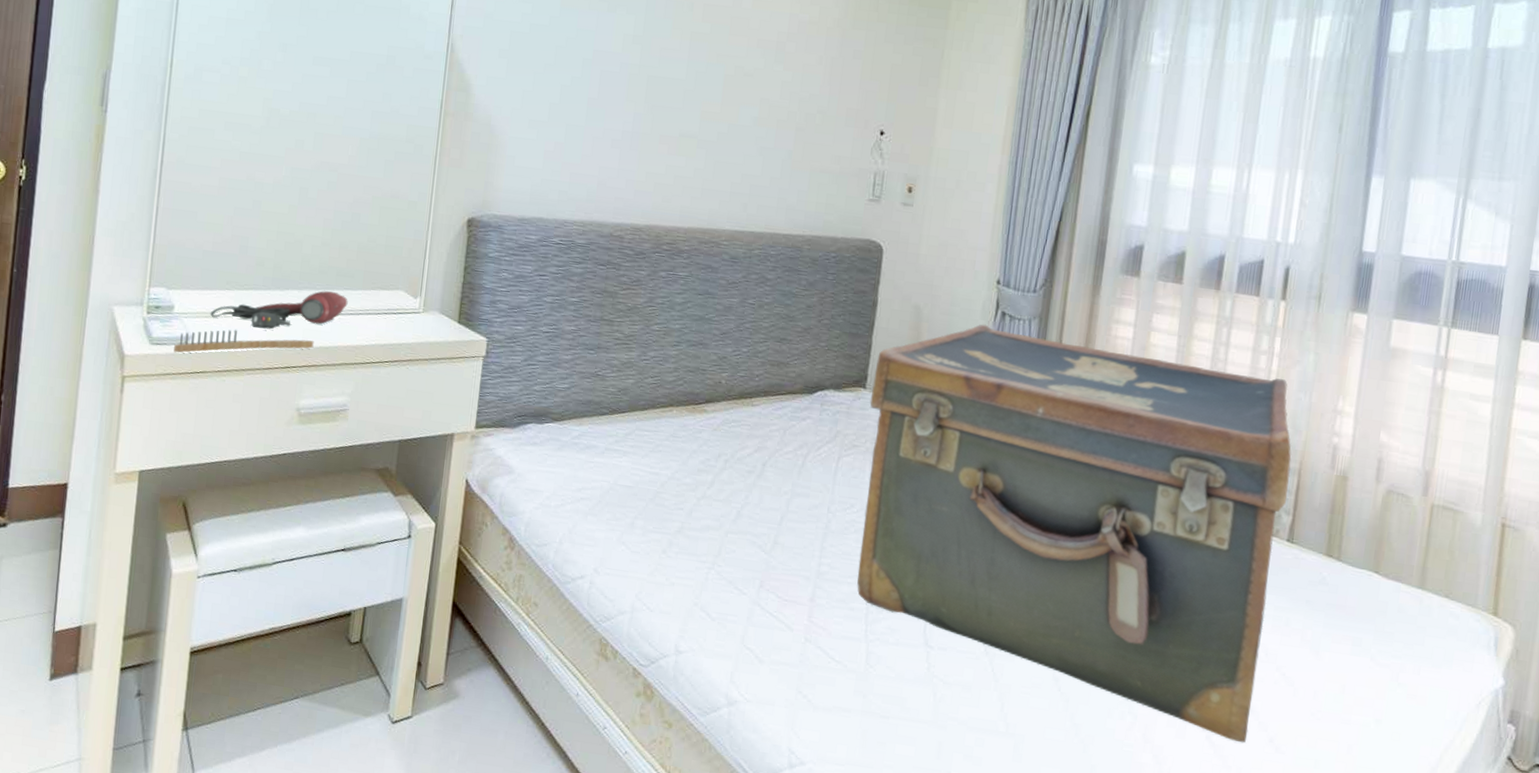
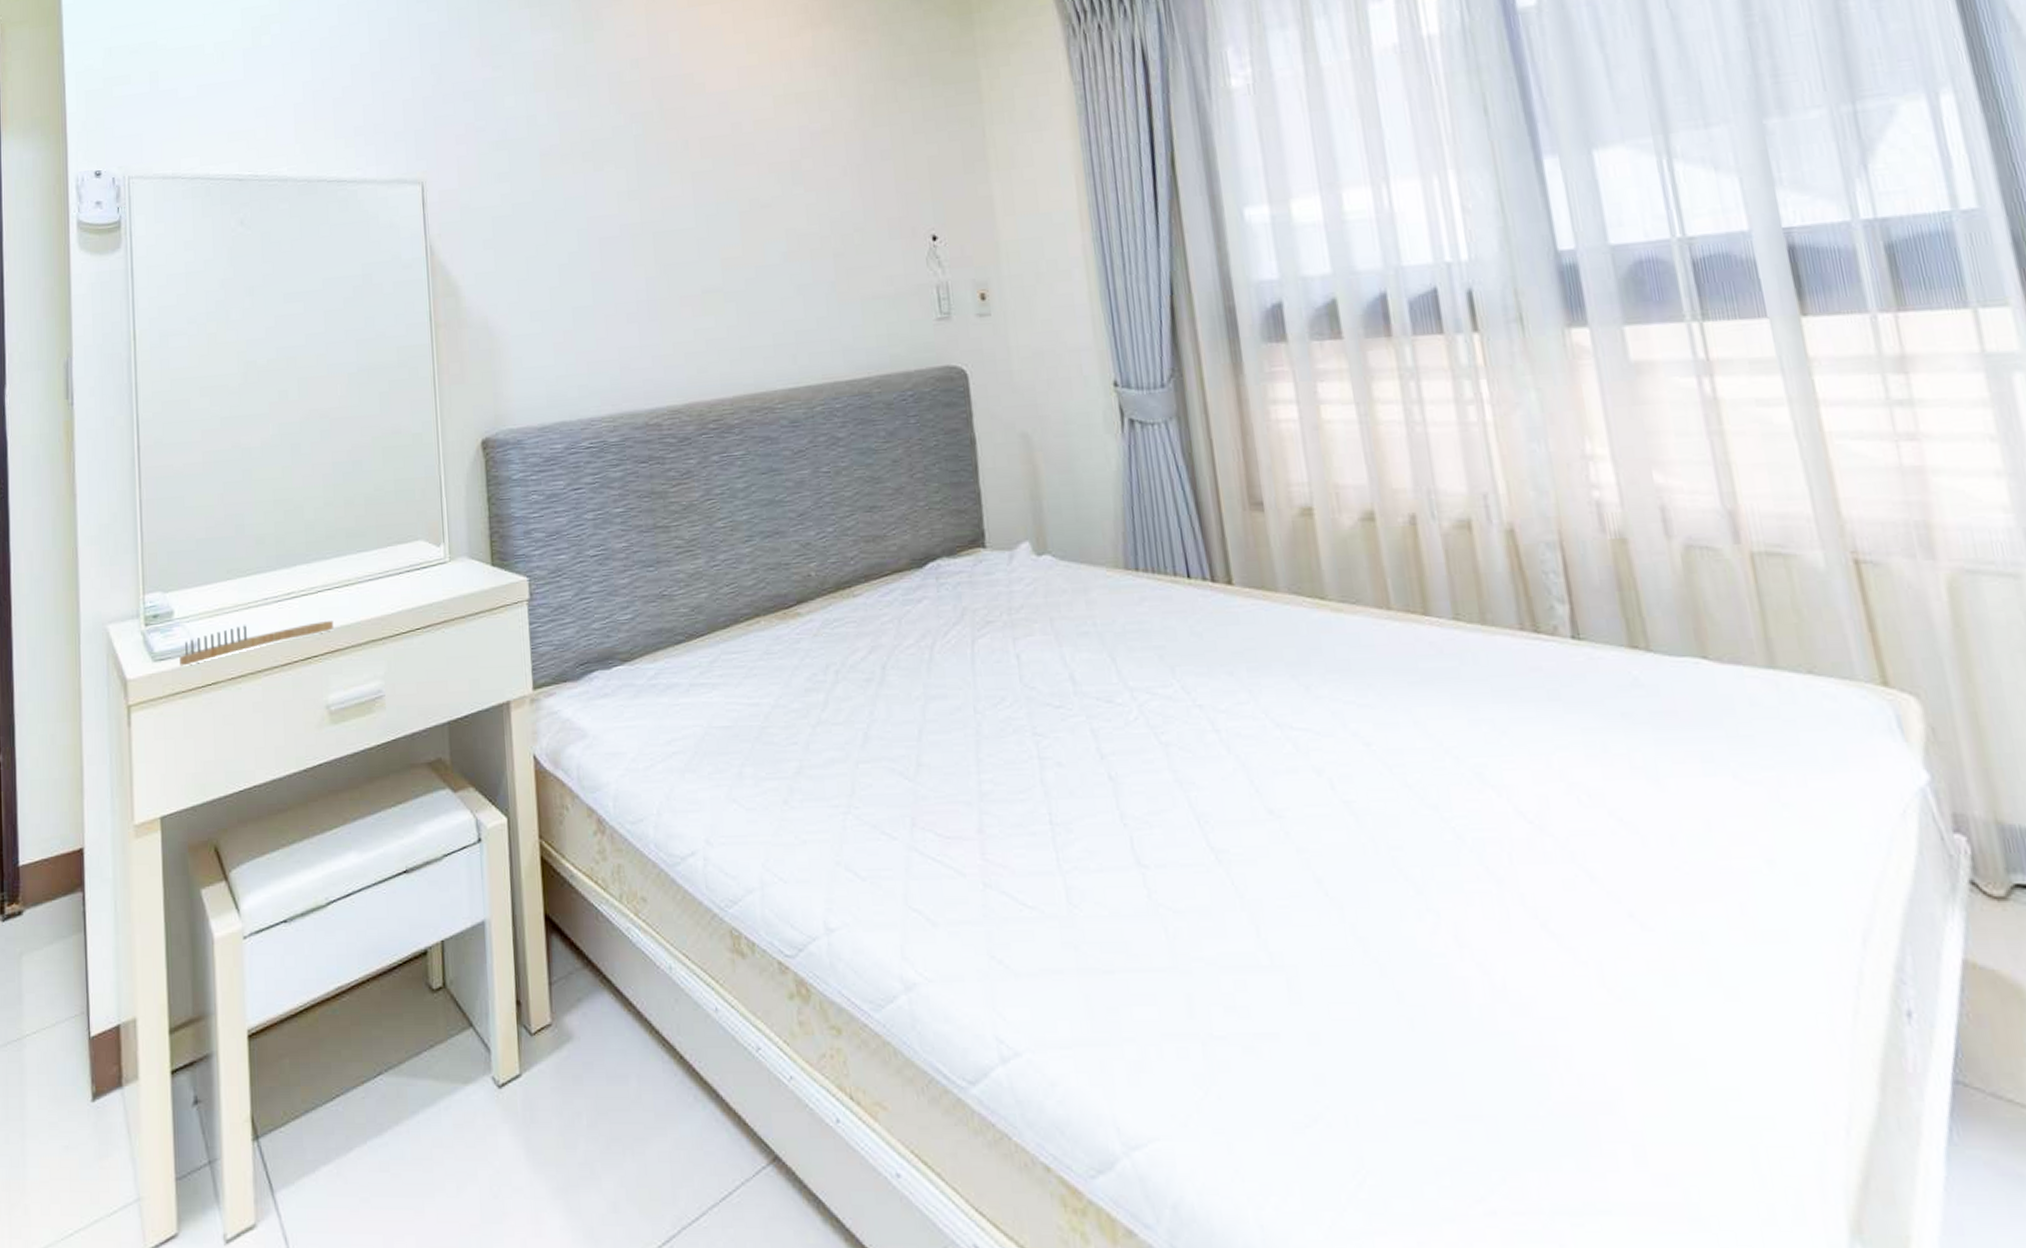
hair dryer: present [210,291,348,330] -> none [213,557,364,619]
suitcase: present [857,324,1292,744] -> none [991,430,1598,926]

